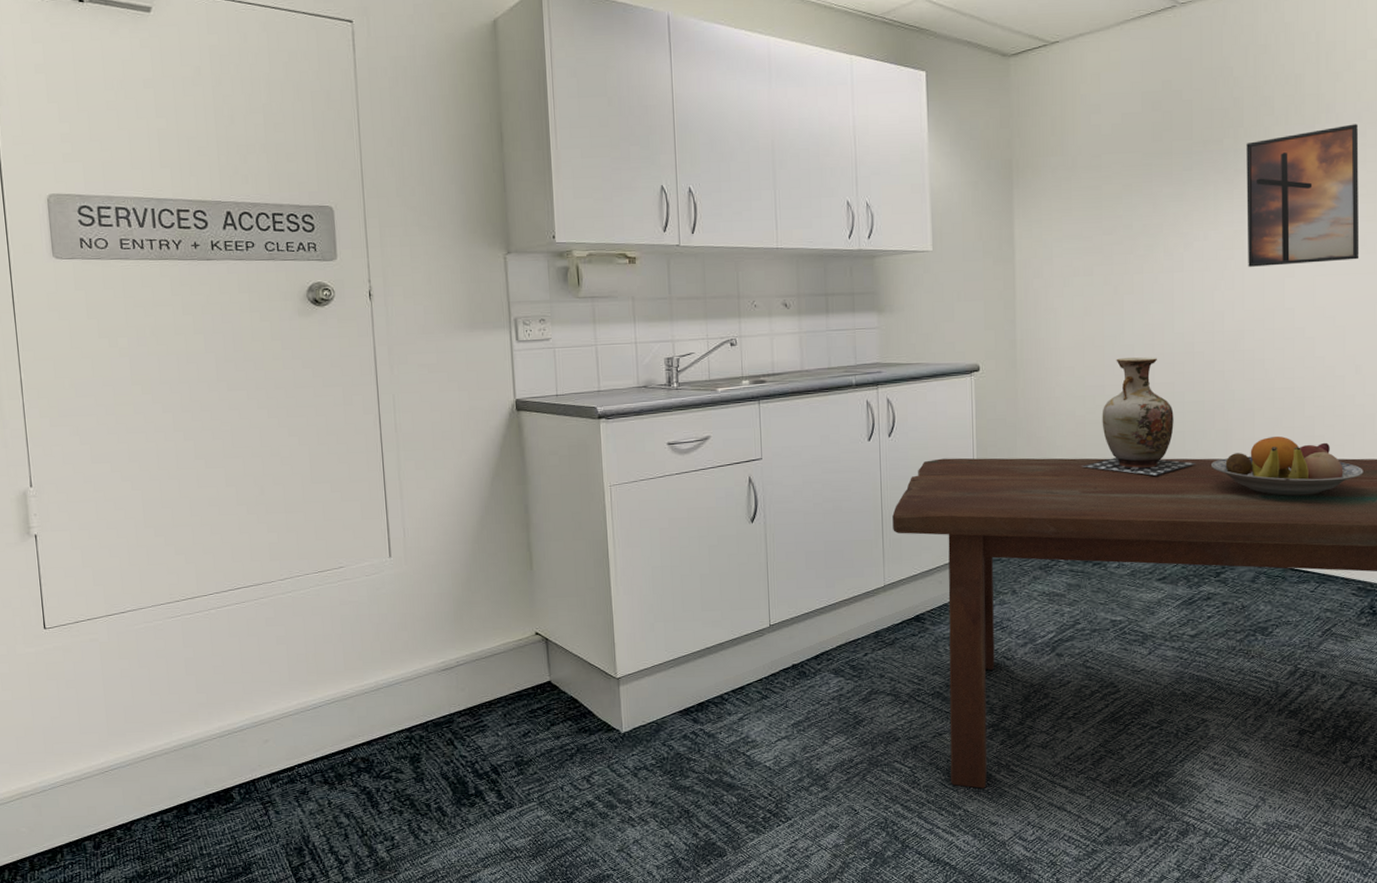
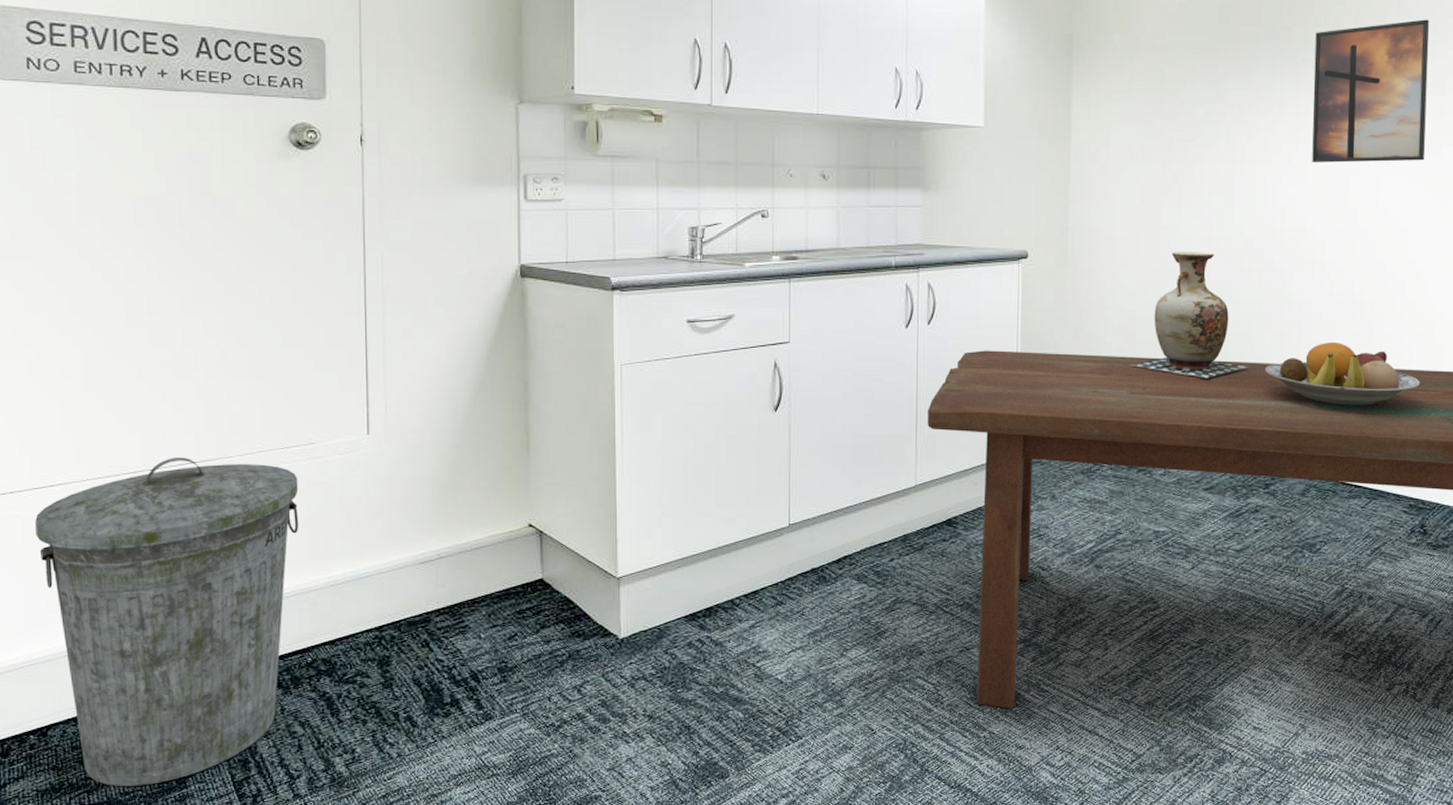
trash can: none [110,584,335,873] -> present [35,457,299,786]

